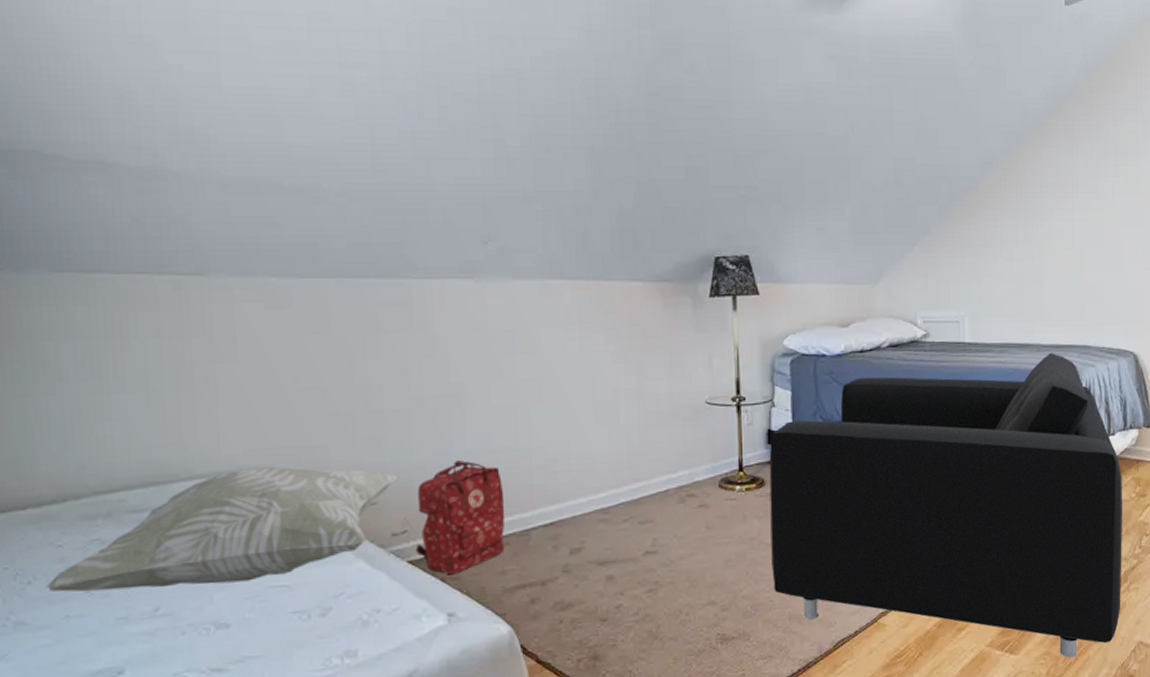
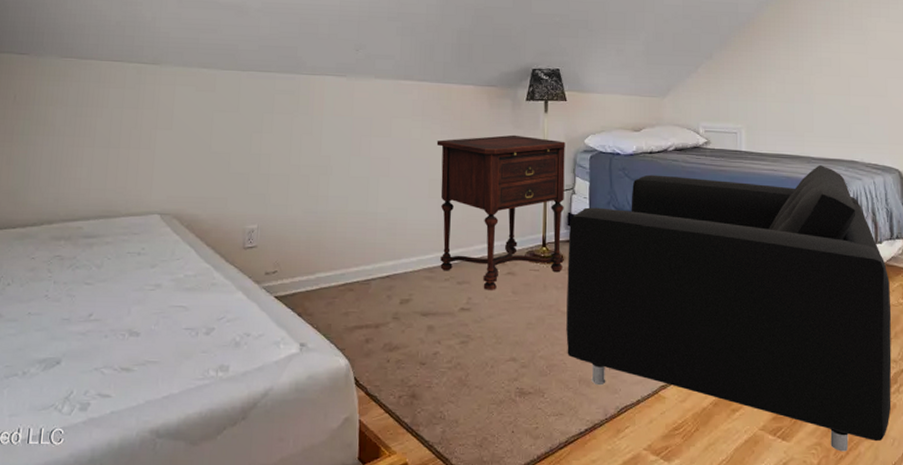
decorative pillow: present [45,466,398,592] -> none [19,210,275,300]
backpack: present [415,460,505,575] -> none [281,218,353,311]
side table: none [600,340,765,528] -> present [436,134,565,290]

